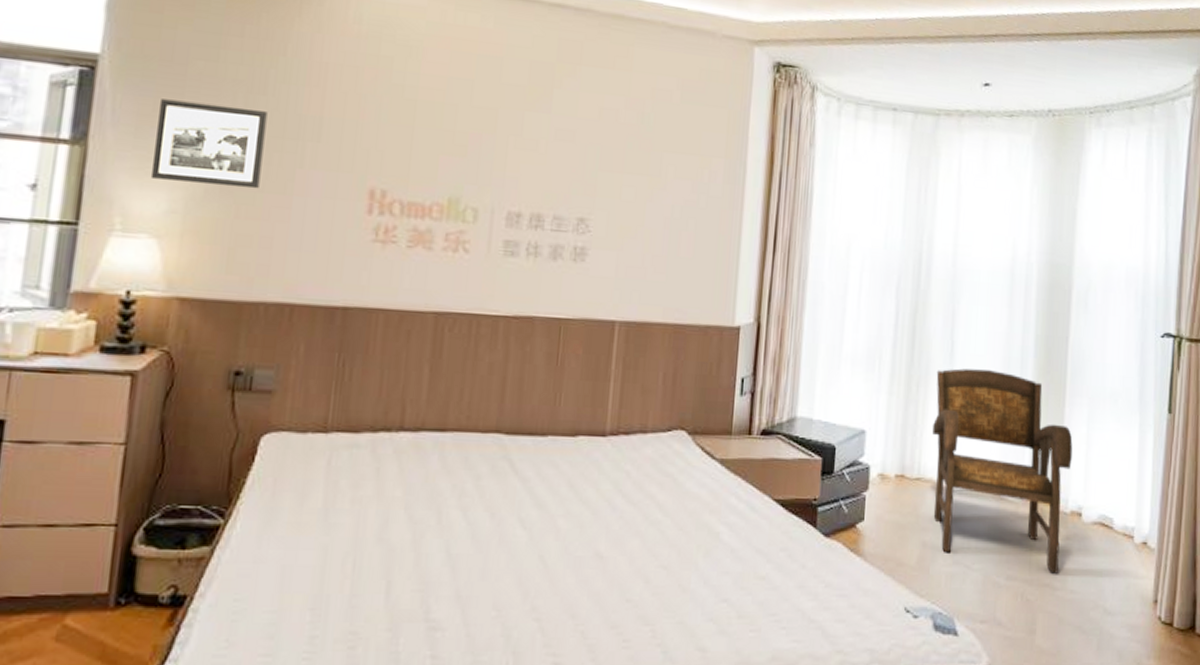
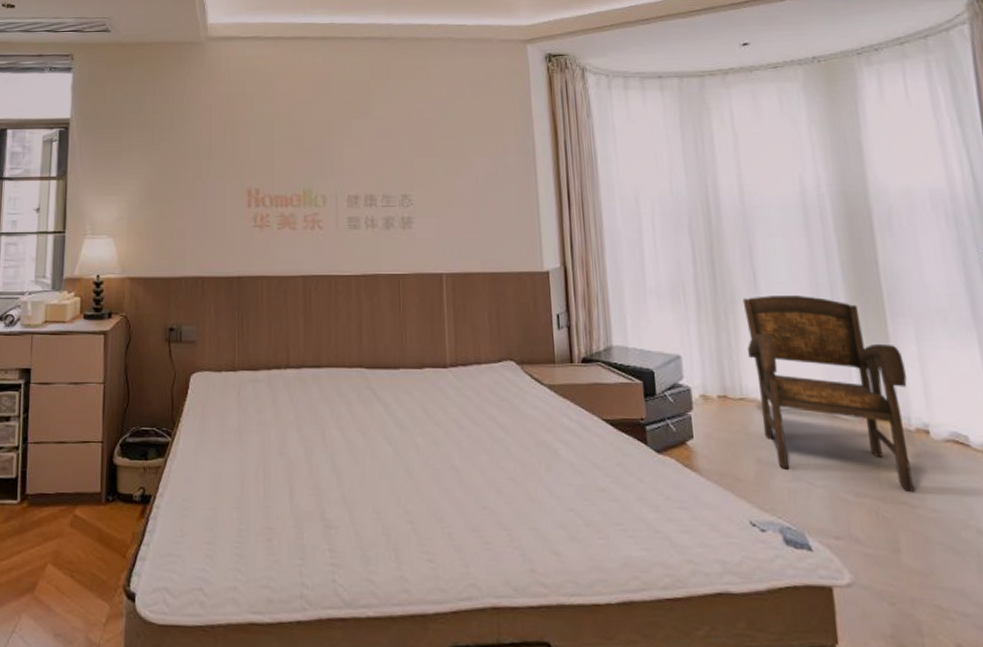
picture frame: present [150,99,268,189] -> none [106,142,175,198]

